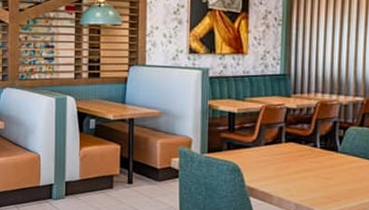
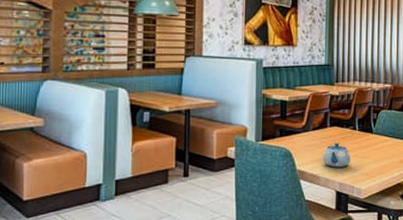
teapot: none [276,160,310,188] -> present [323,142,351,168]

